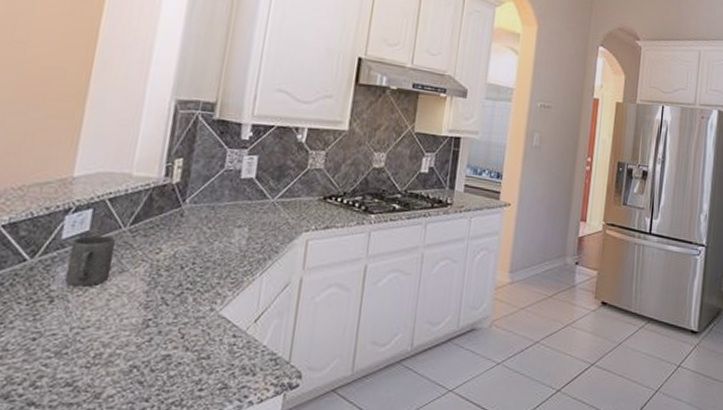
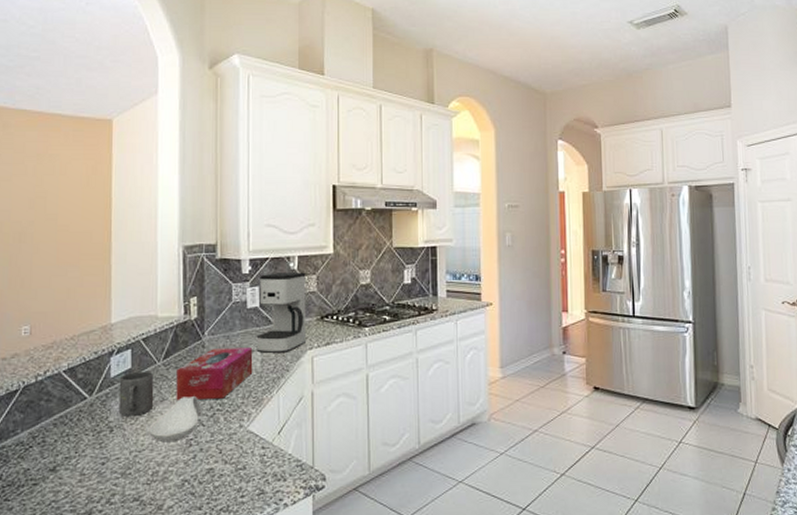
spoon rest: none [98,270,169,321] -> present [149,396,202,443]
tissue box: none [138,219,240,276] -> present [176,348,253,400]
coffee maker: none [244,142,314,232] -> present [256,272,306,353]

